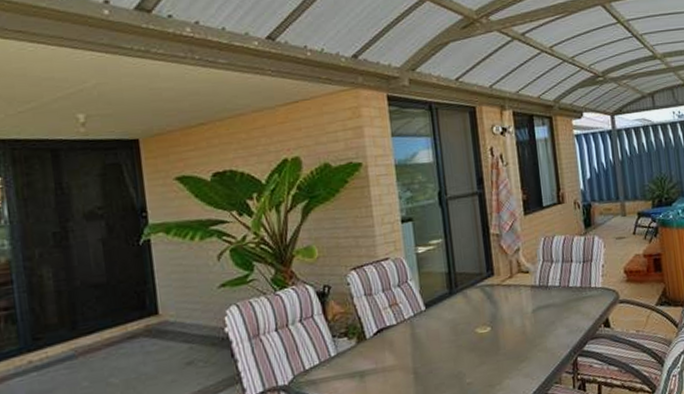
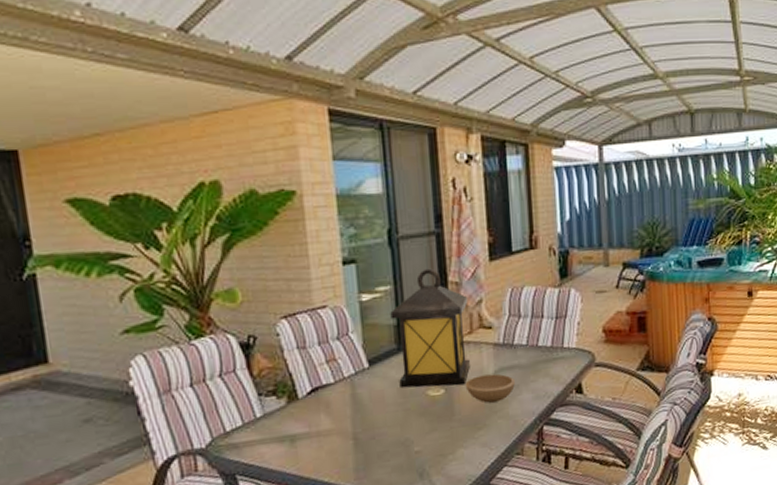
lantern: none [442,223,512,327] -> present [390,268,470,388]
bowl: none [508,312,551,338] -> present [465,374,515,403]

